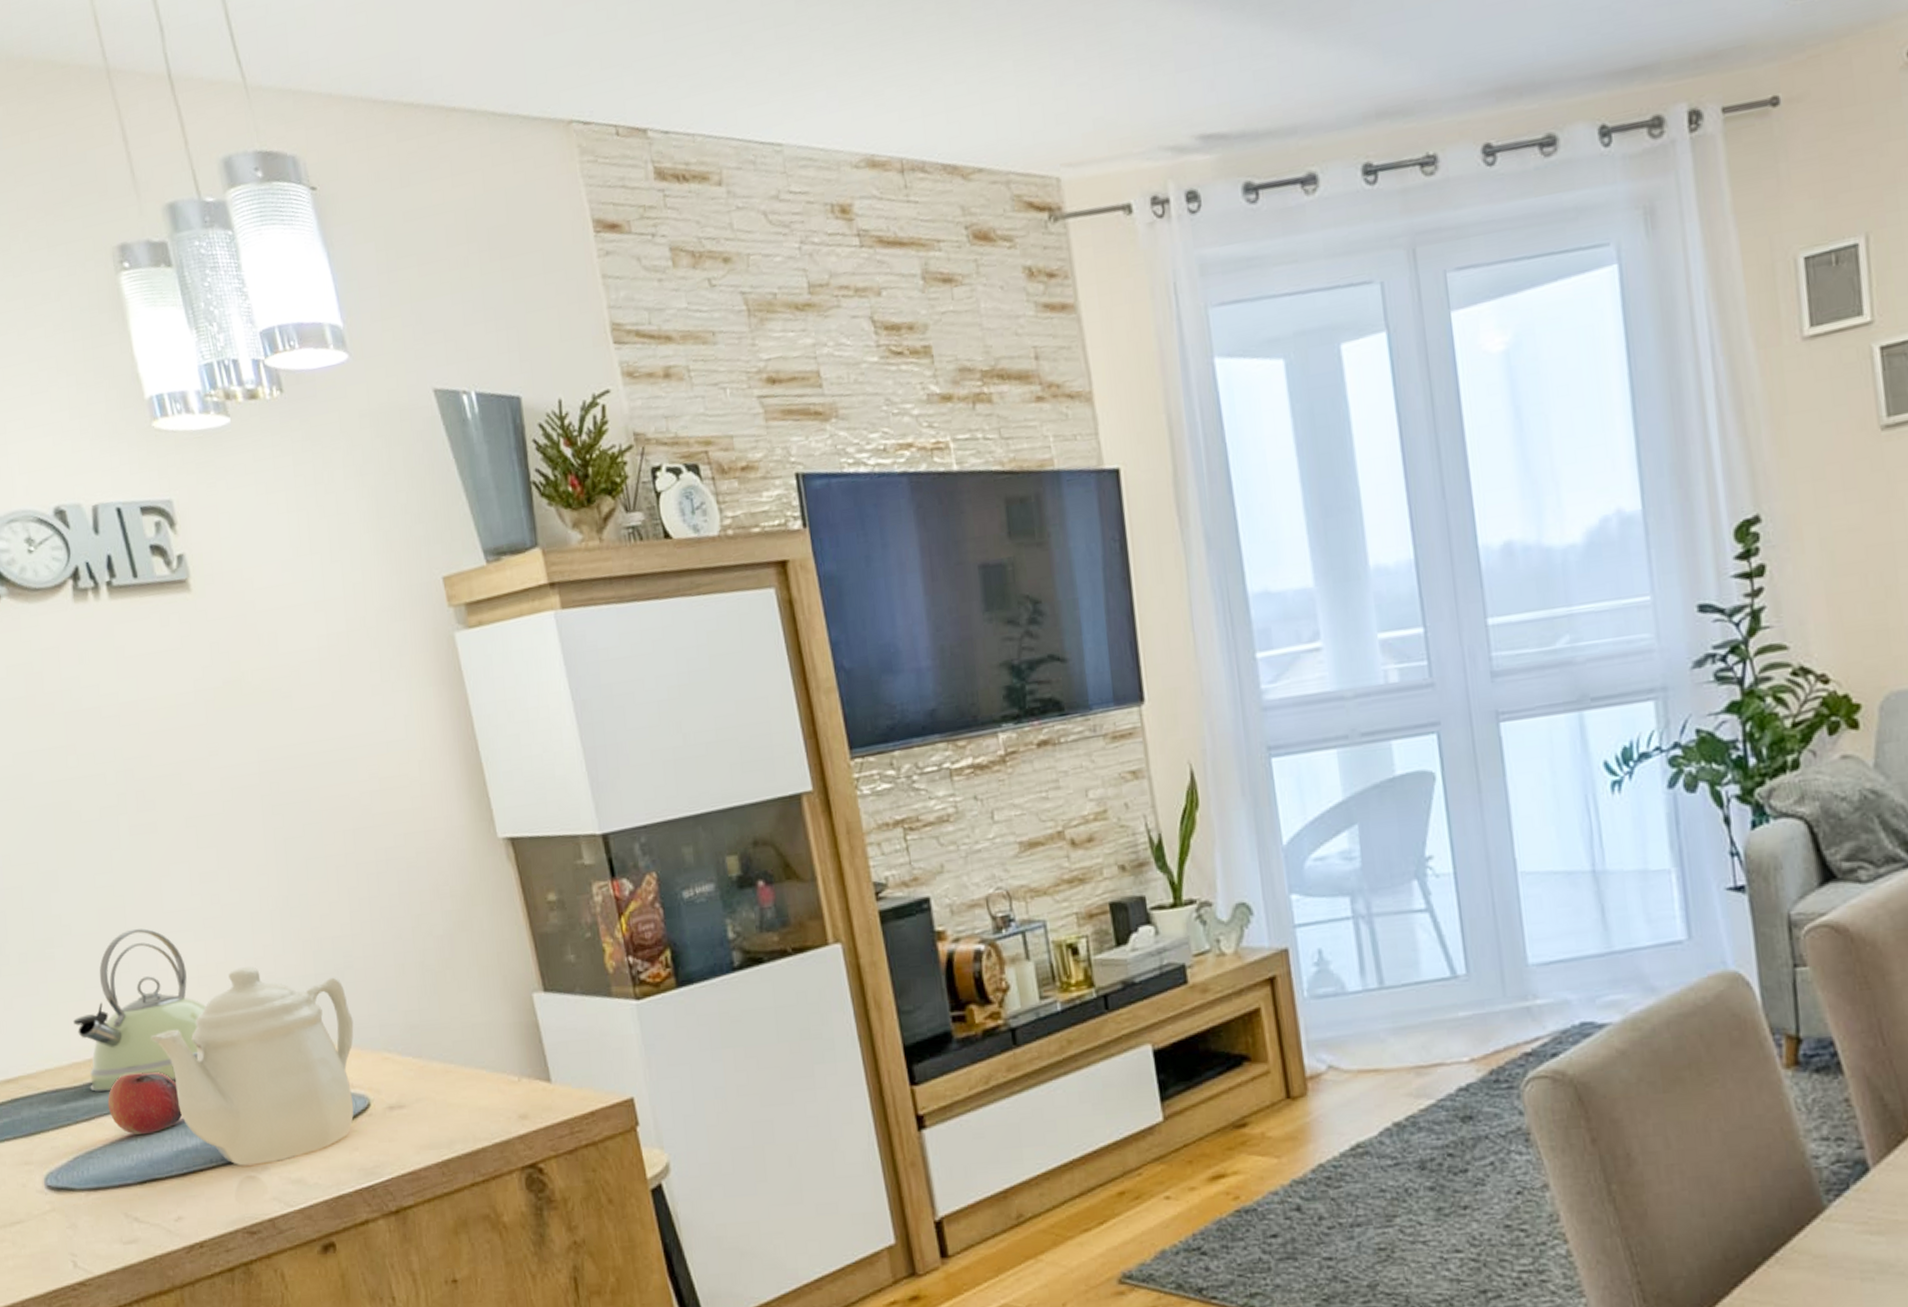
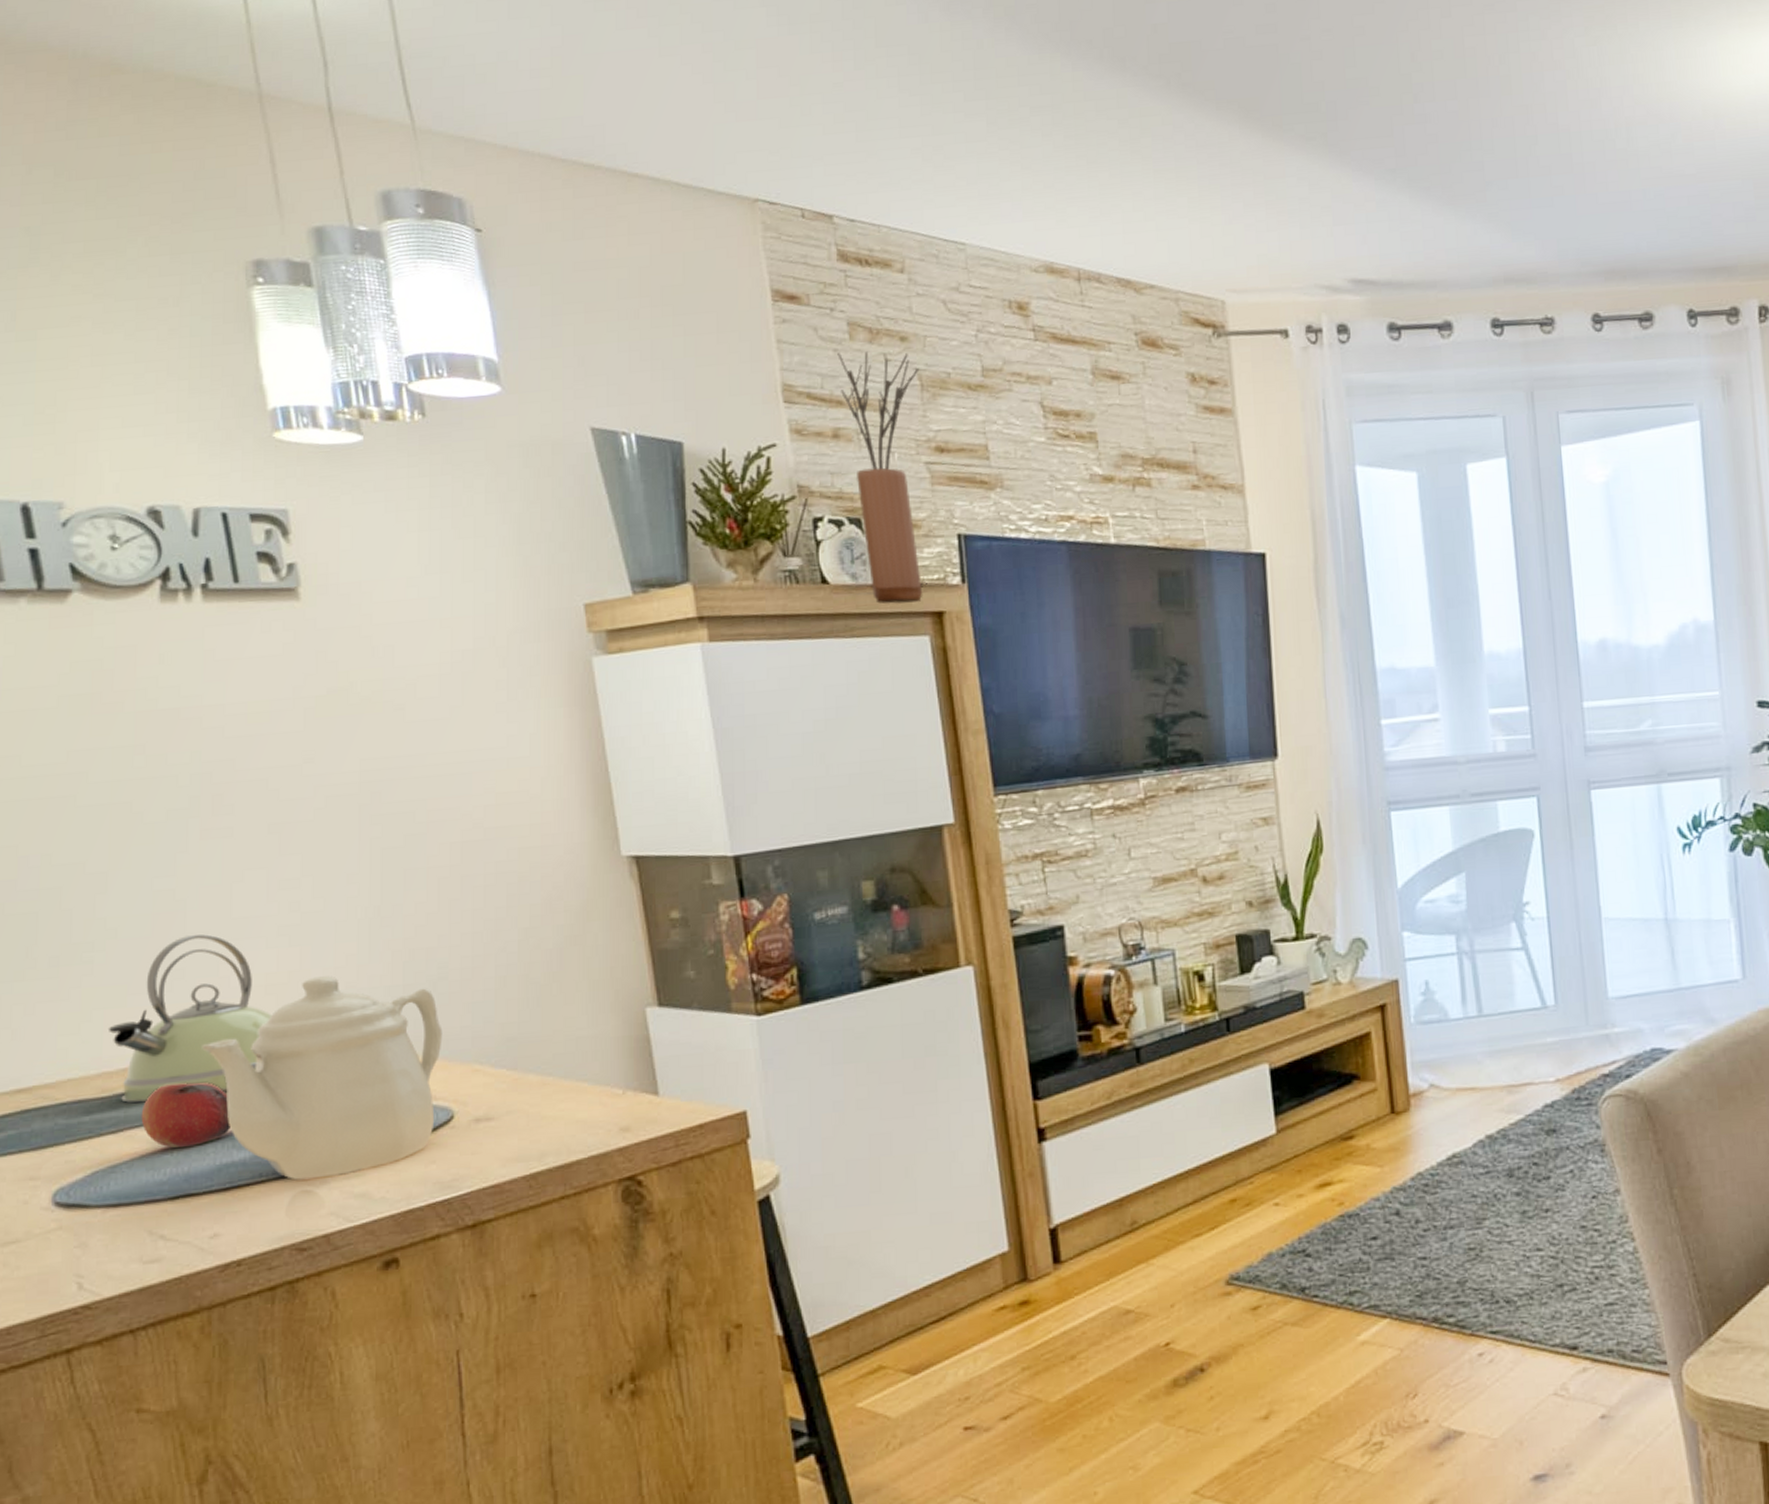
vase: none [662,275,766,557] -> present [837,351,923,604]

